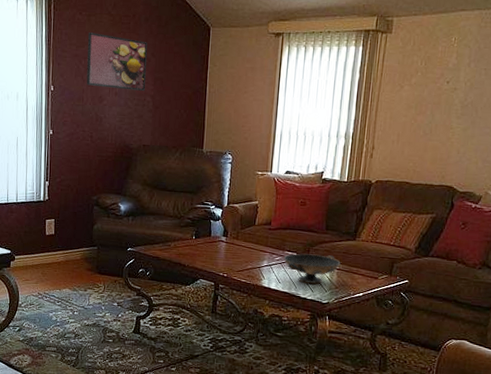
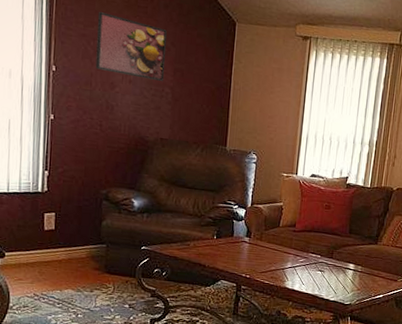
decorative bowl: present [283,253,341,284] -> none [307,255,363,286]

